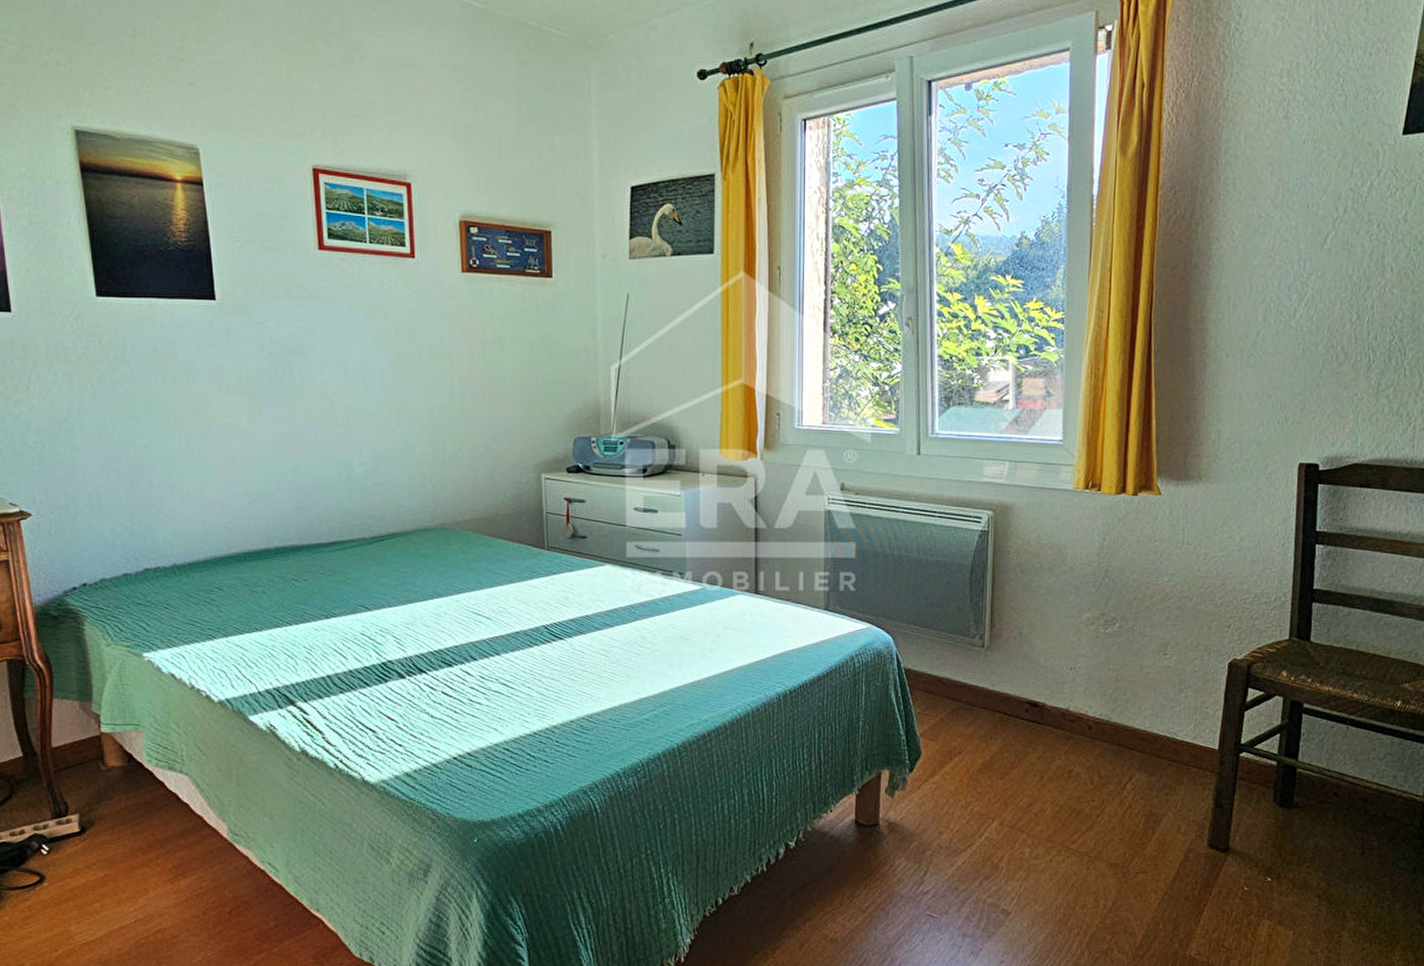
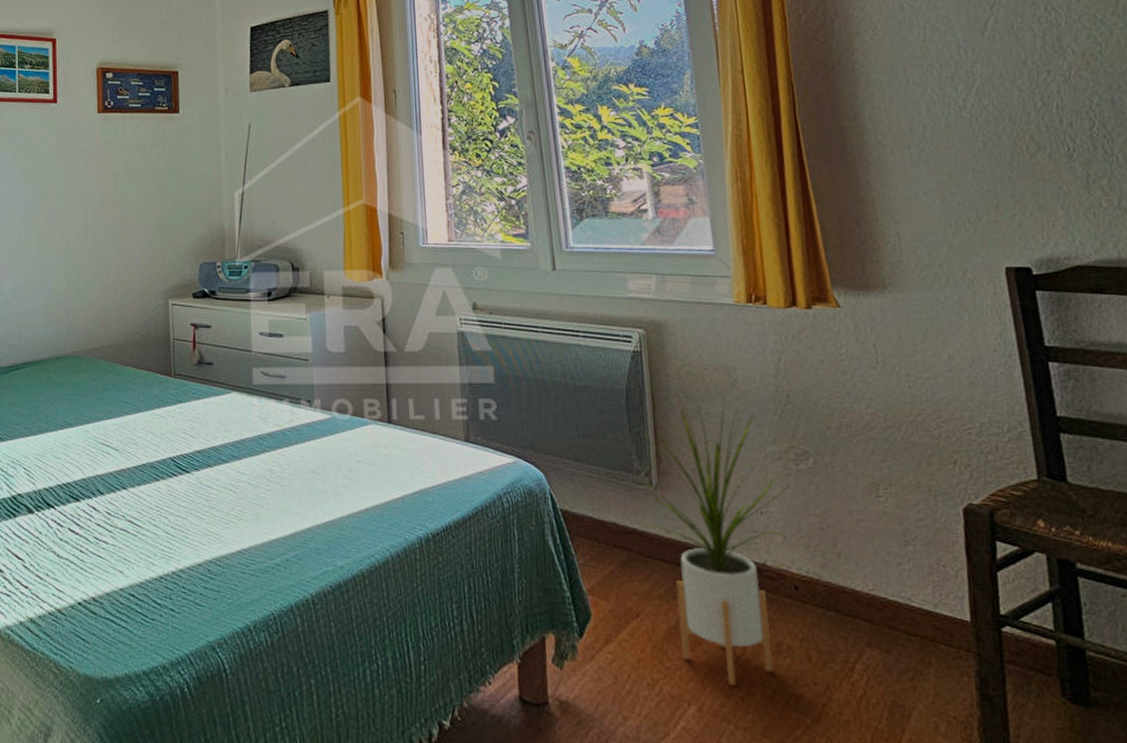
house plant: none [970,569,1099,805] -> present [632,394,792,687]

